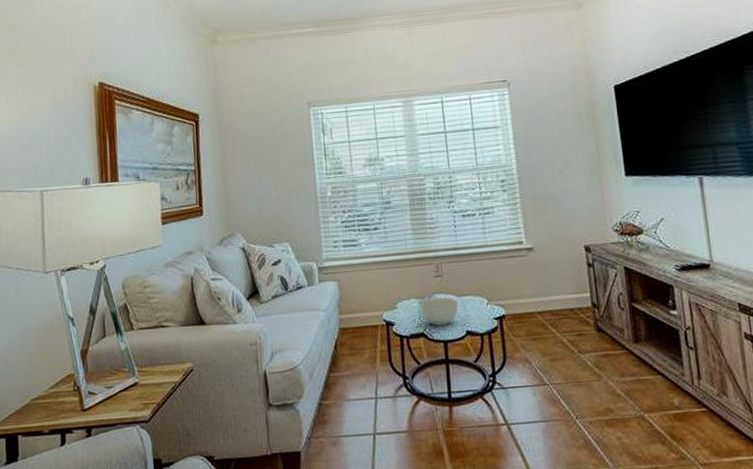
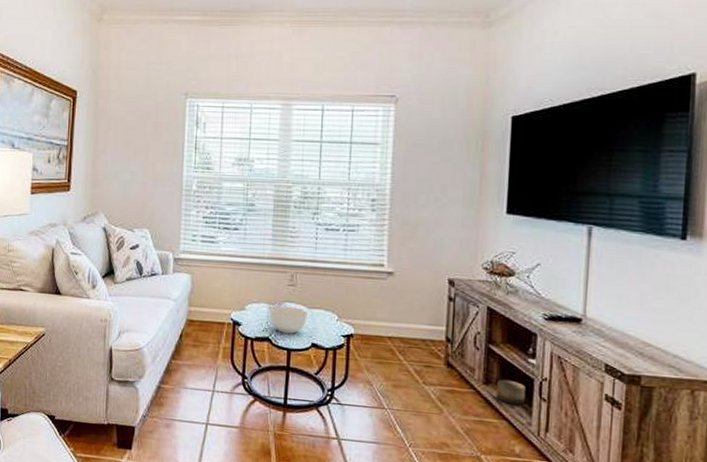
decorative box: none [646,334,675,359] -> present [497,379,526,407]

